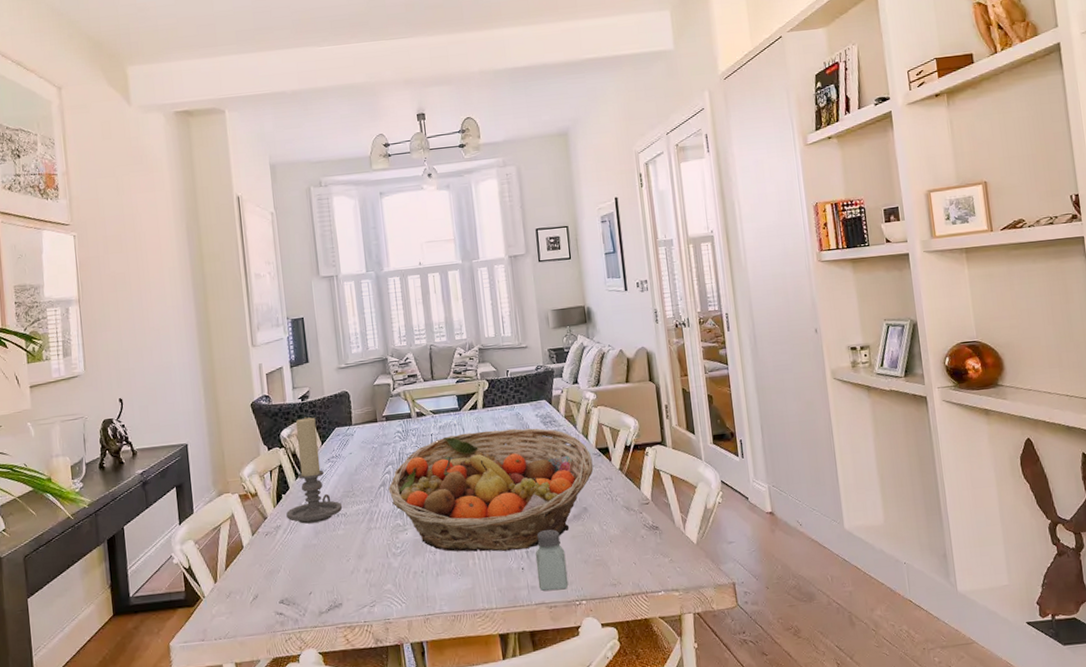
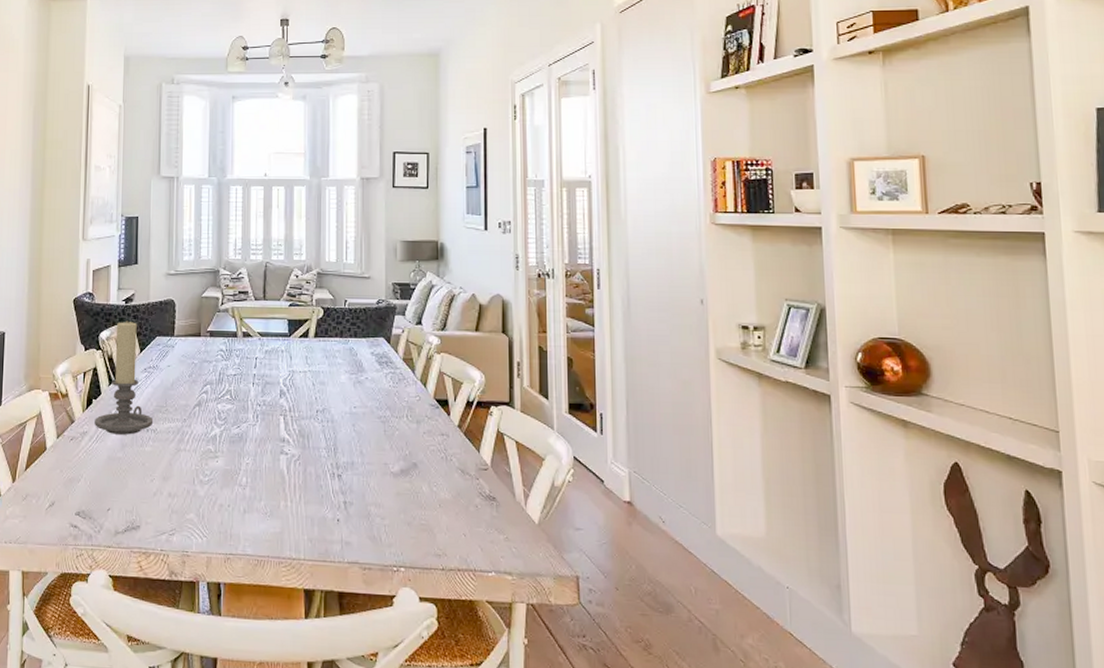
fruit basket: present [388,428,594,552] -> none [203,362,429,499]
saltshaker: present [535,529,569,591] -> none [353,481,387,551]

